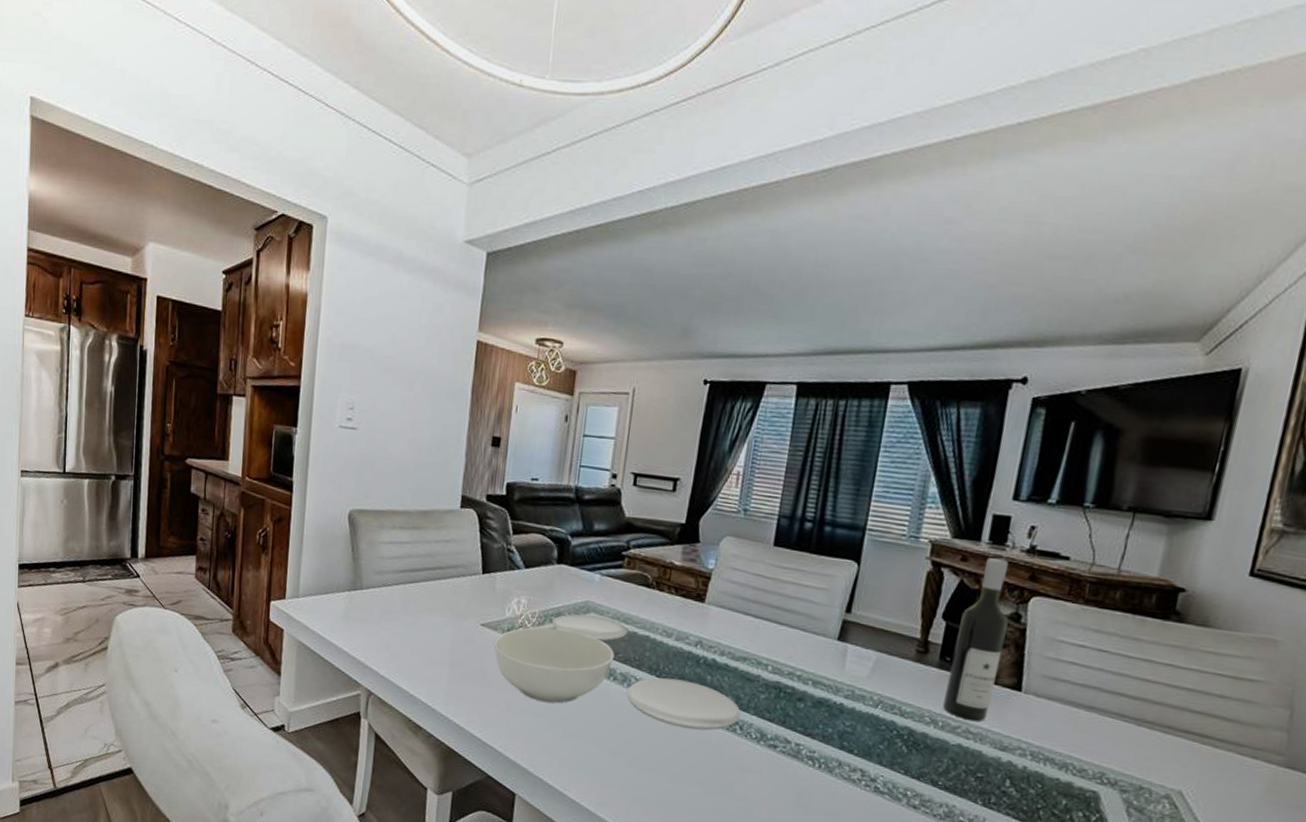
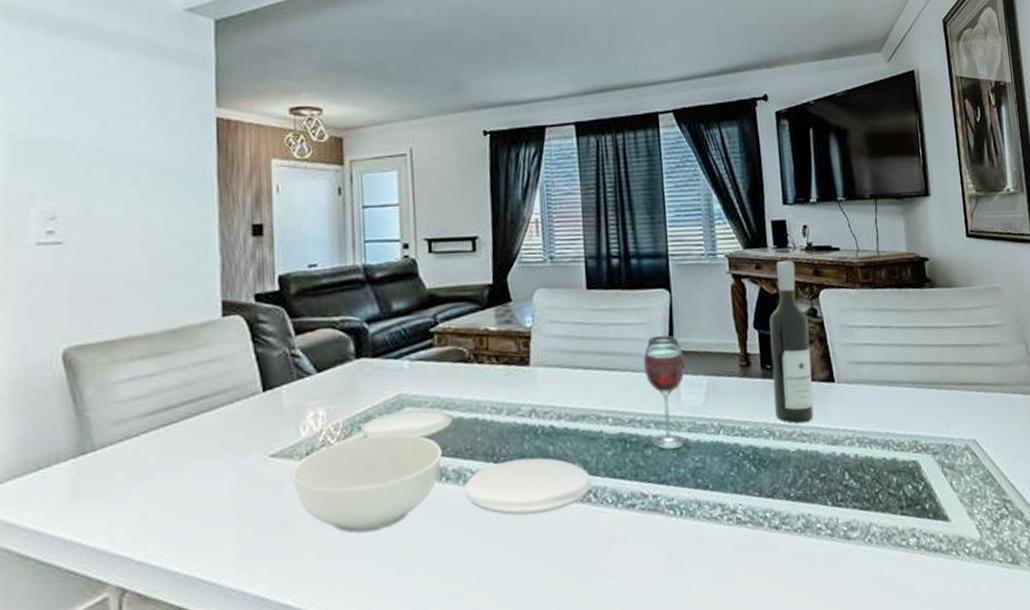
wineglass: none [806,603,858,710] -> present [643,335,686,449]

